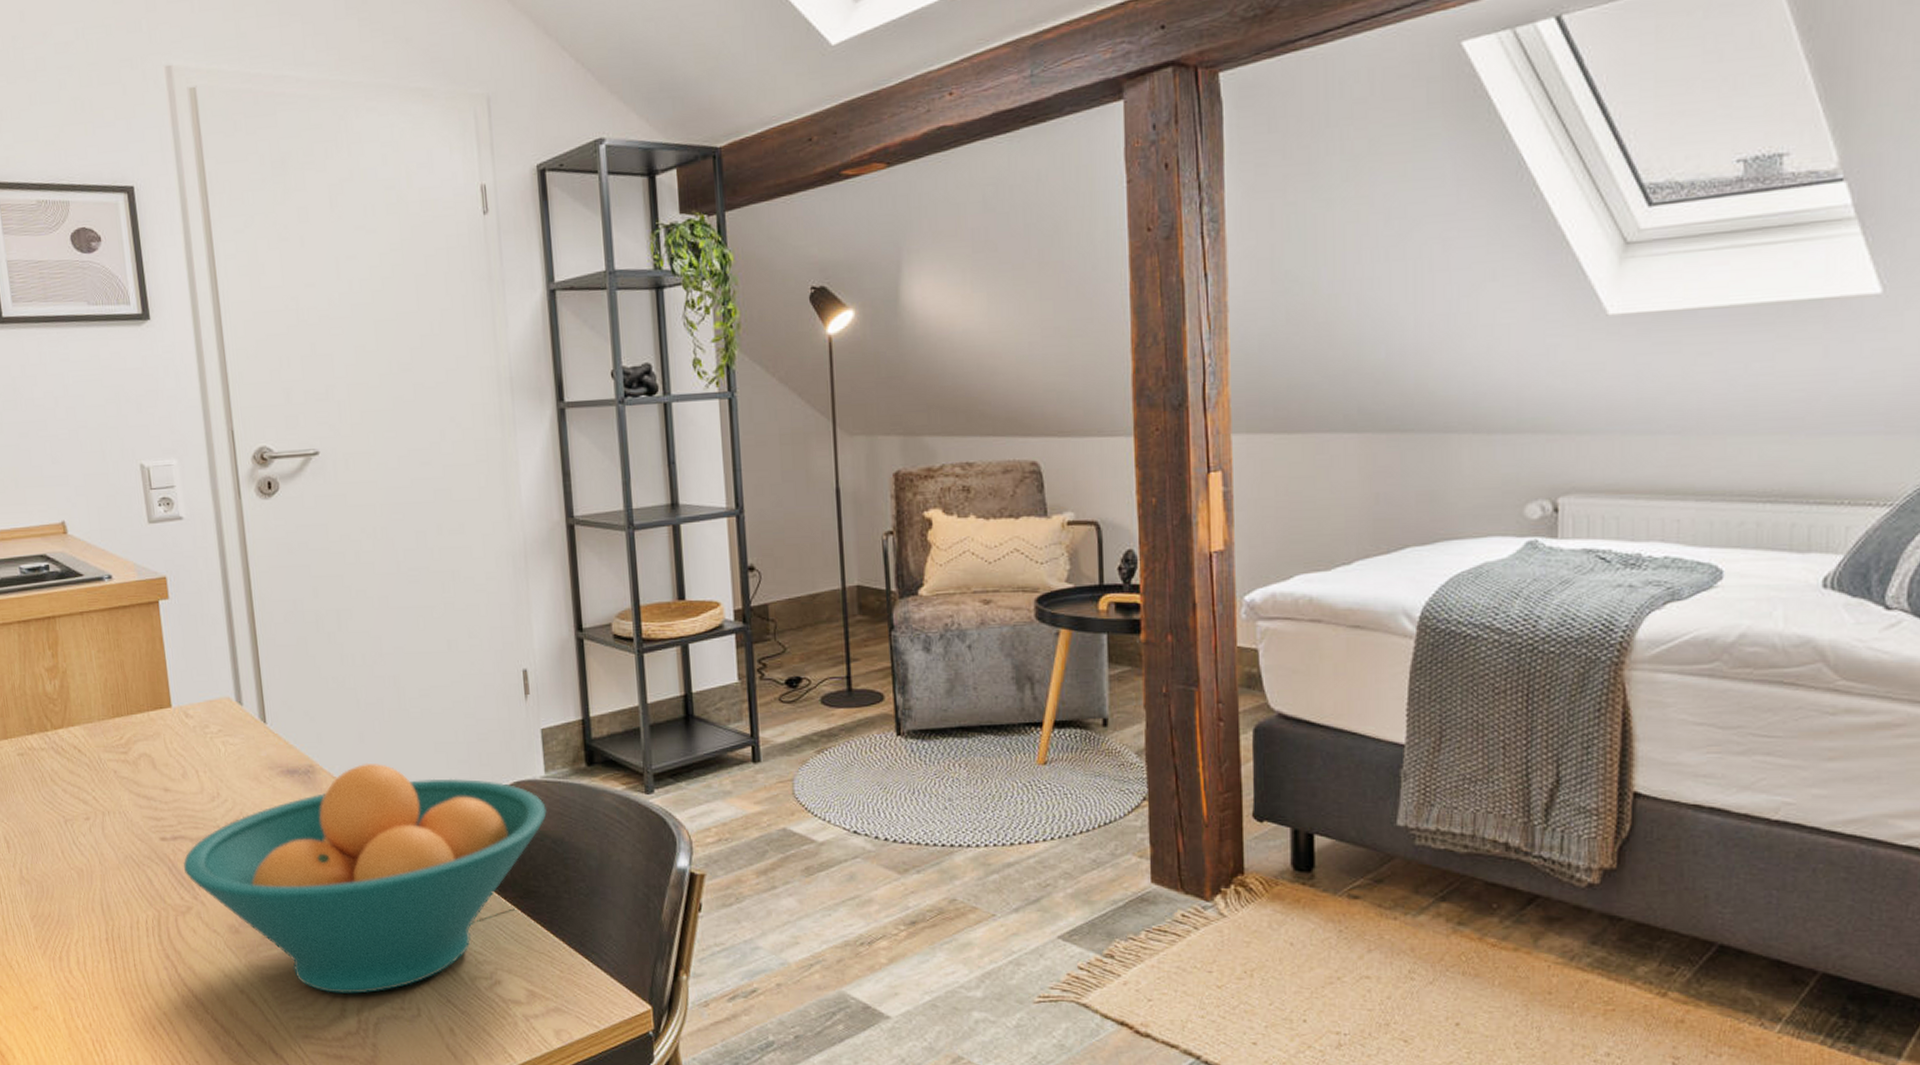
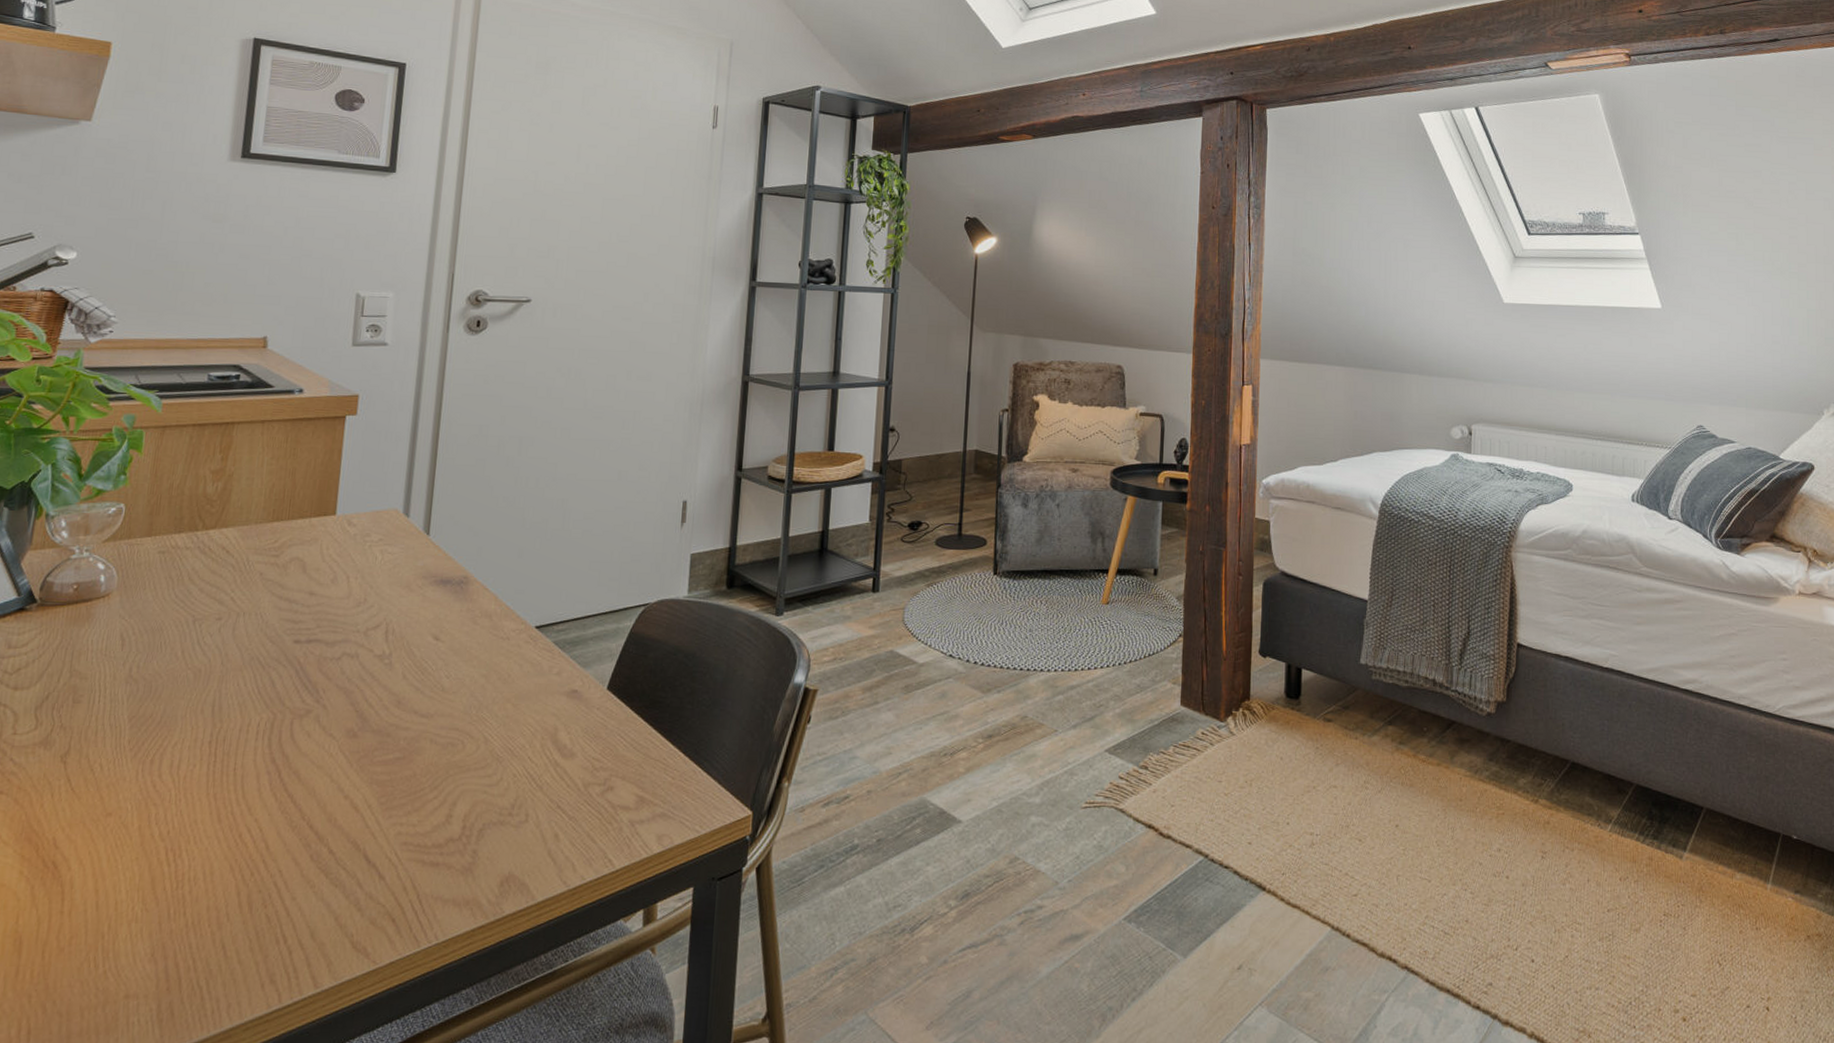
fruit bowl: present [182,762,548,994] -> none [311,576,685,800]

